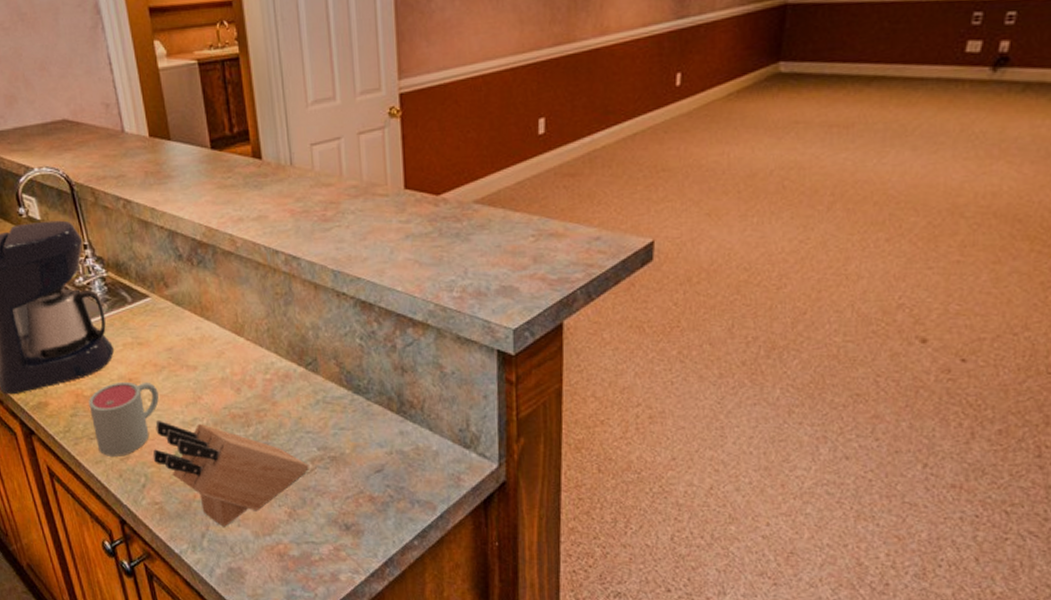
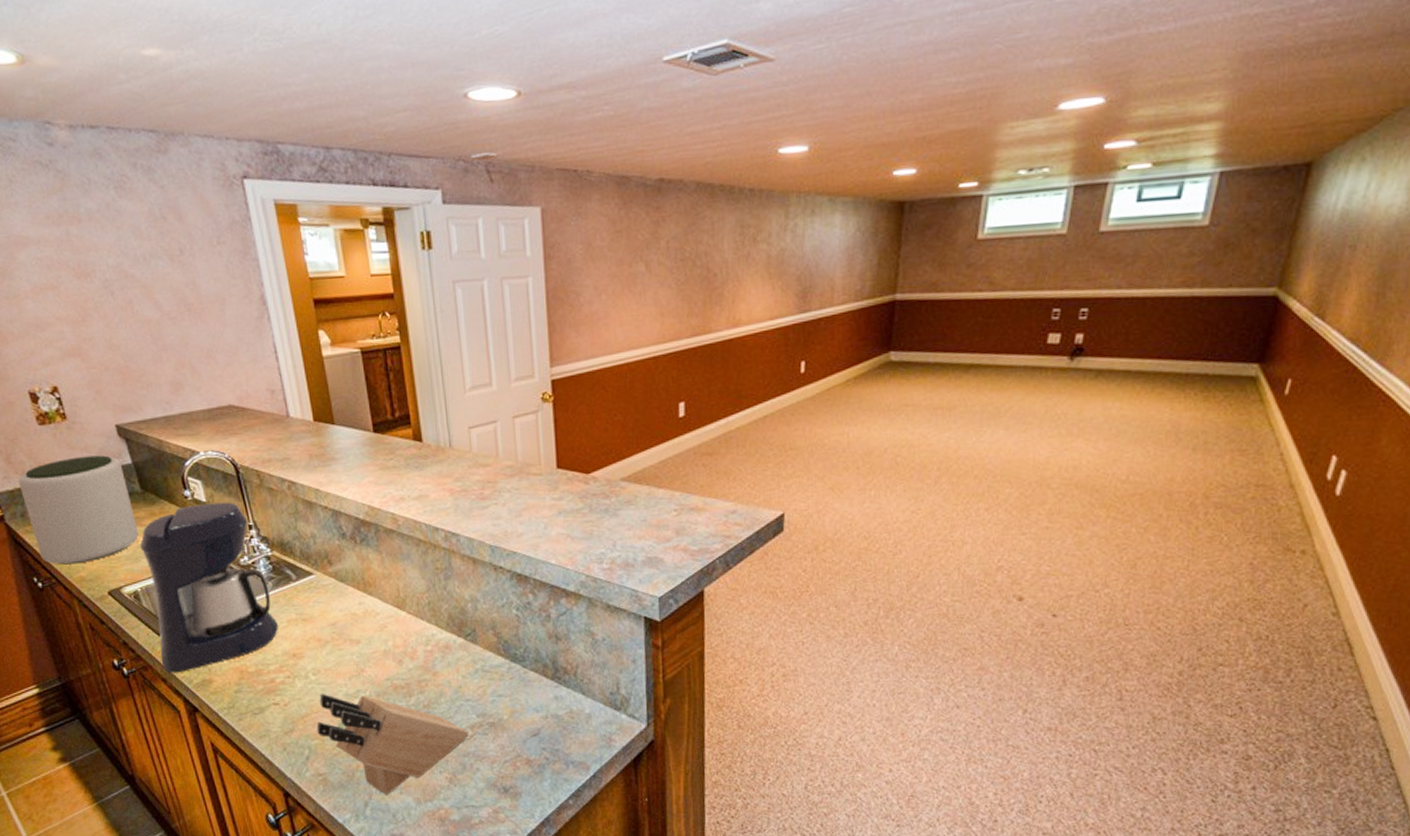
mug: present [89,381,159,456] -> none [253,657,323,730]

